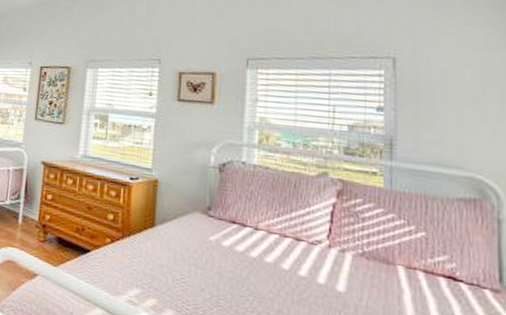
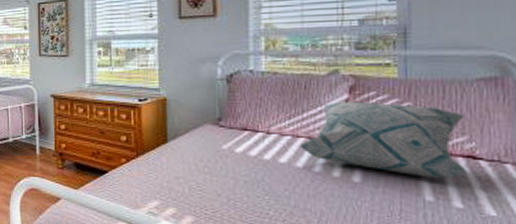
decorative pillow: none [285,205,452,299] -> present [299,101,471,179]

